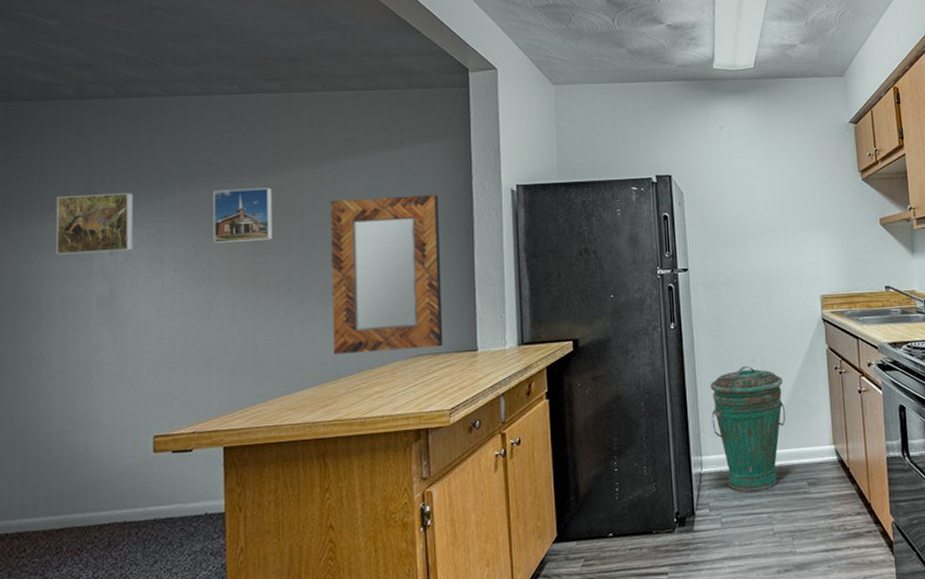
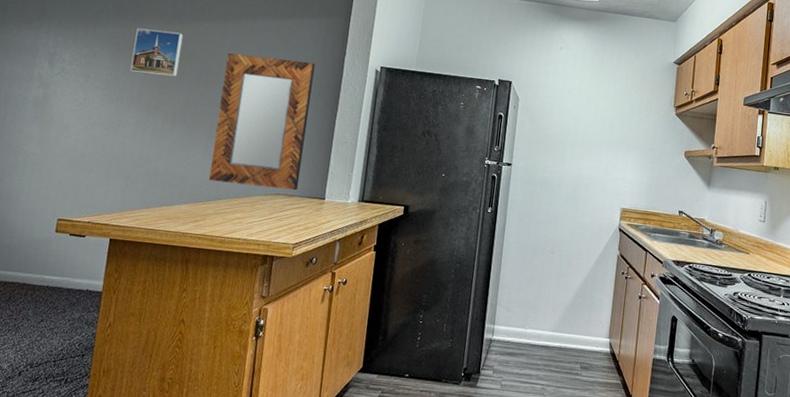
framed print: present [56,193,134,255] -> none [8,11,75,66]
trash can: present [710,366,786,493] -> none [508,256,575,365]

